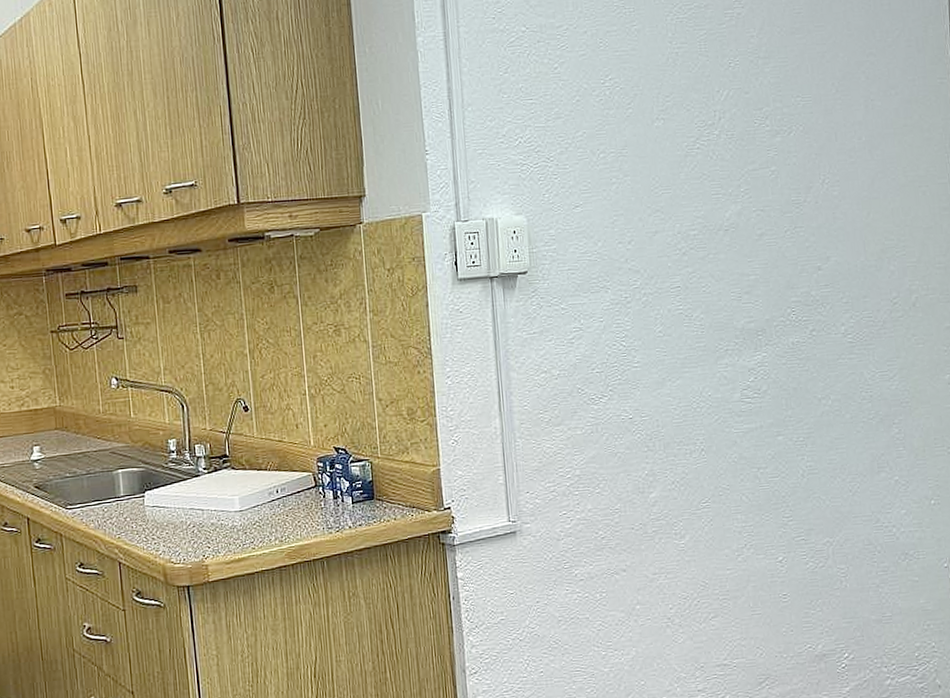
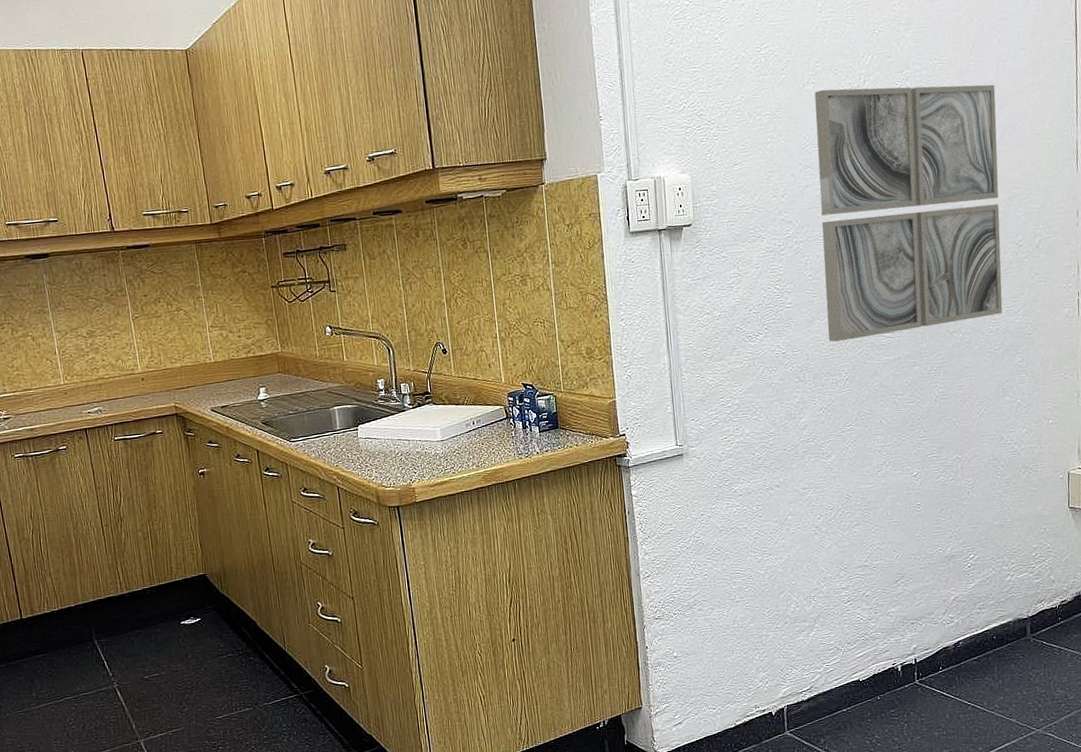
wall art: none [664,125,877,407] -> present [814,84,1003,342]

